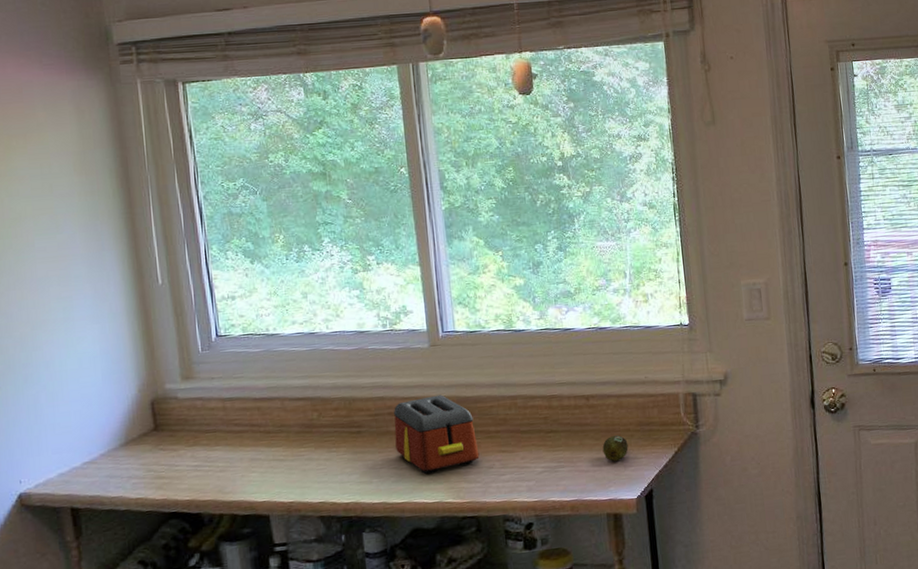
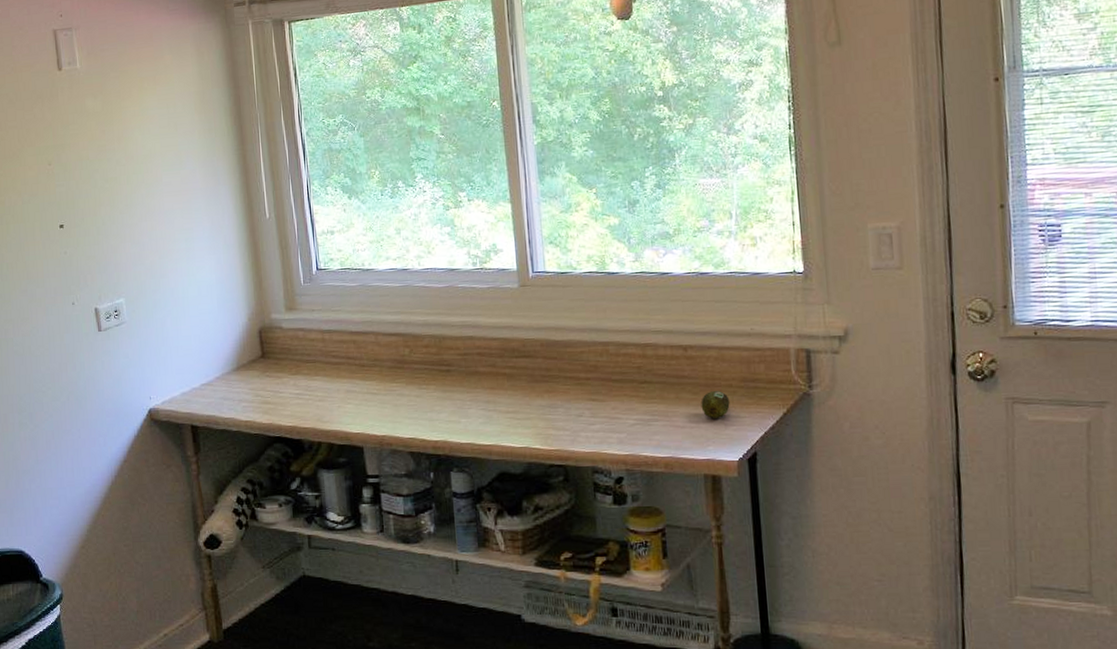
toaster: present [394,394,480,475] -> none [483,337,569,418]

